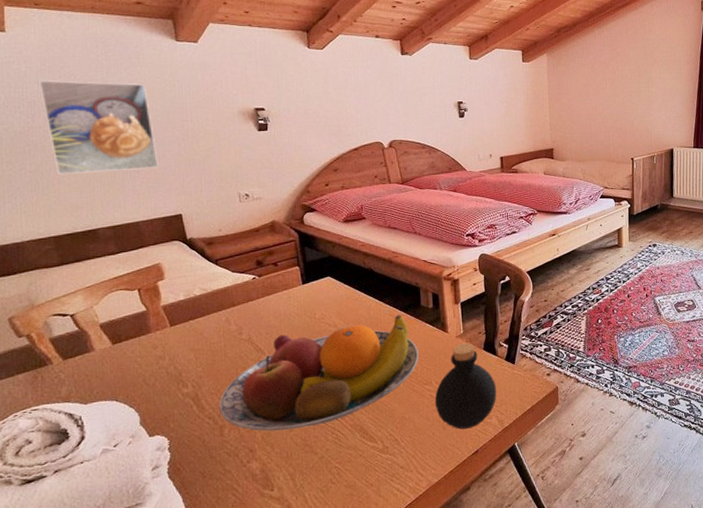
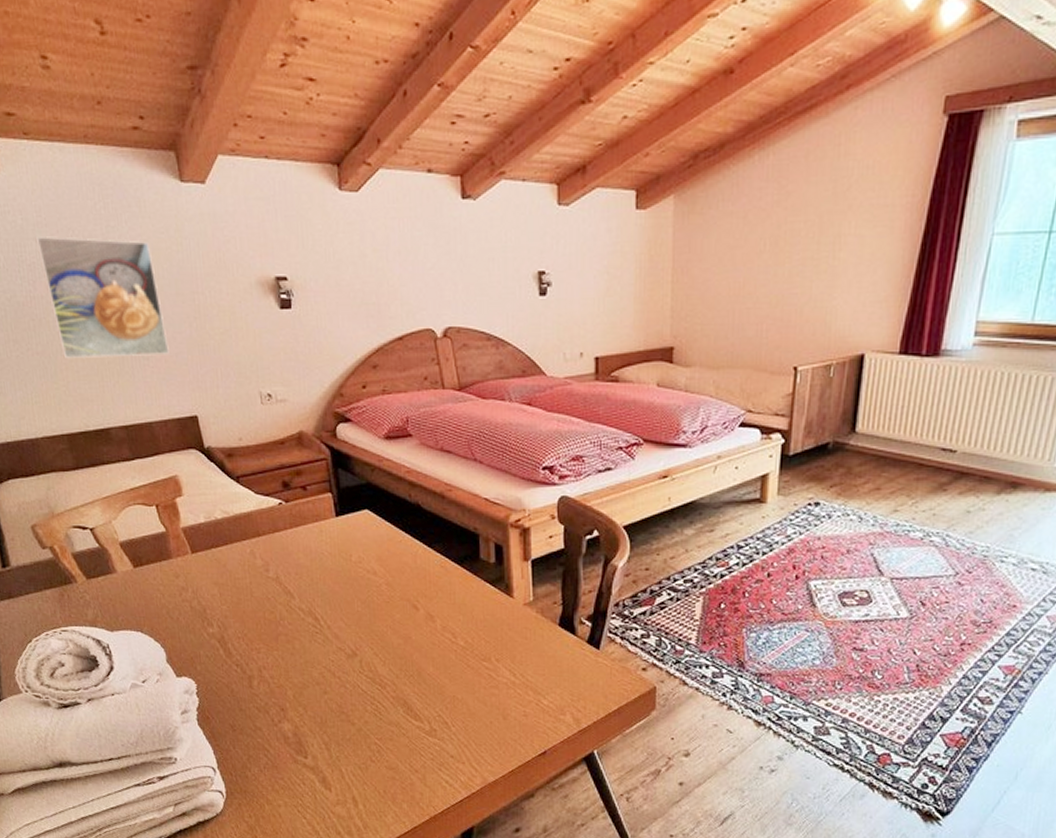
fruit bowl: present [219,315,419,432] -> none [246,567,476,692]
bottle: present [434,342,497,430] -> none [493,613,574,723]

